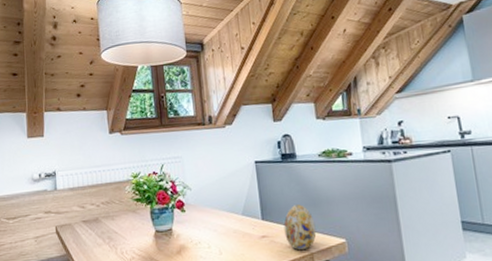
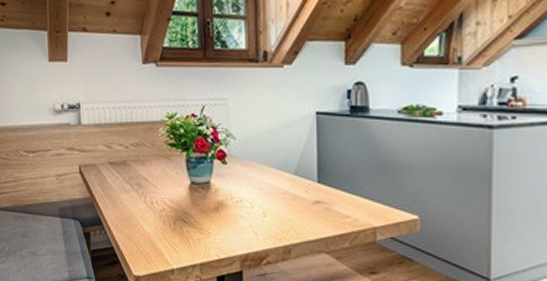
decorative egg: present [283,204,317,250] -> none [344,169,383,222]

